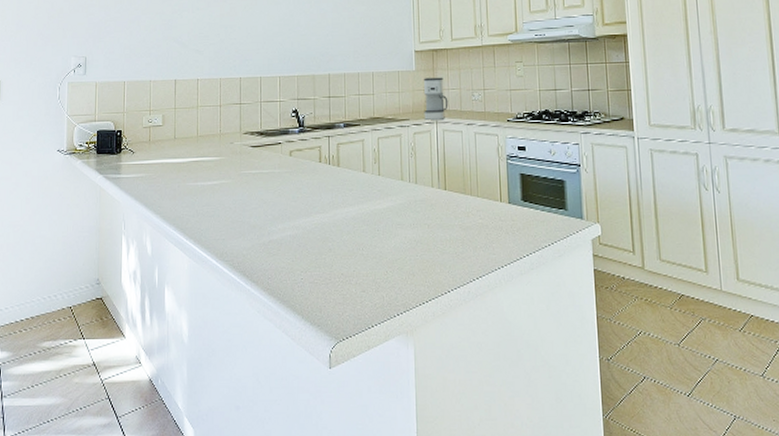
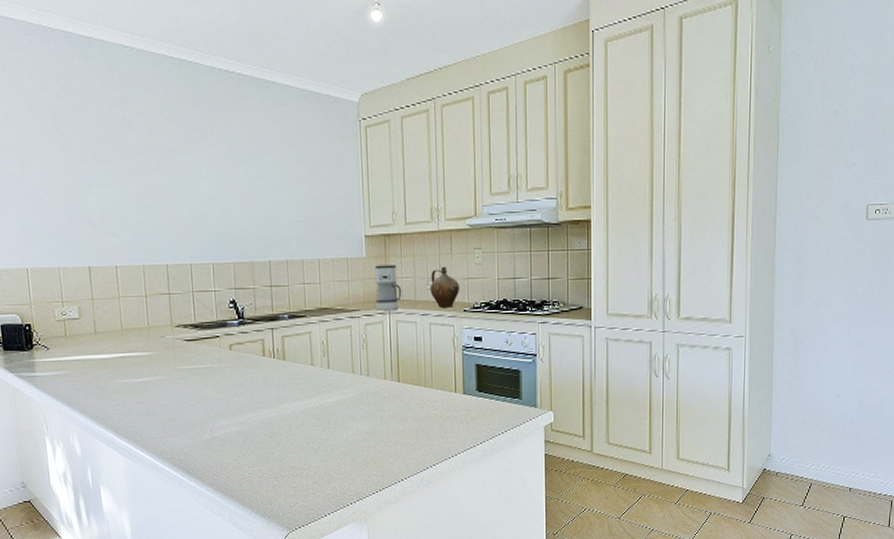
ceramic jug: none [474,78,504,118] -> present [430,266,460,308]

